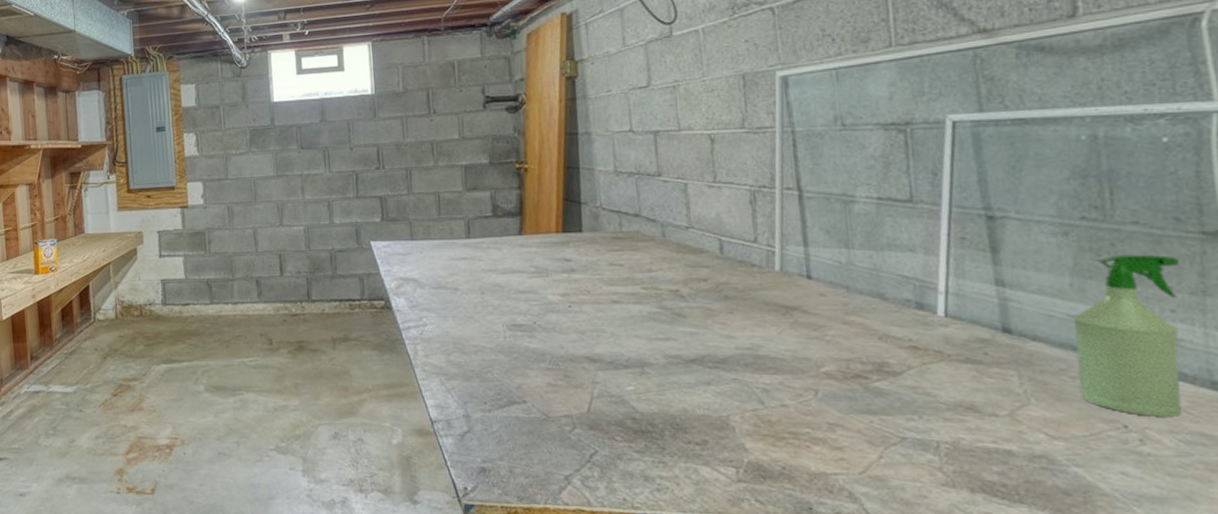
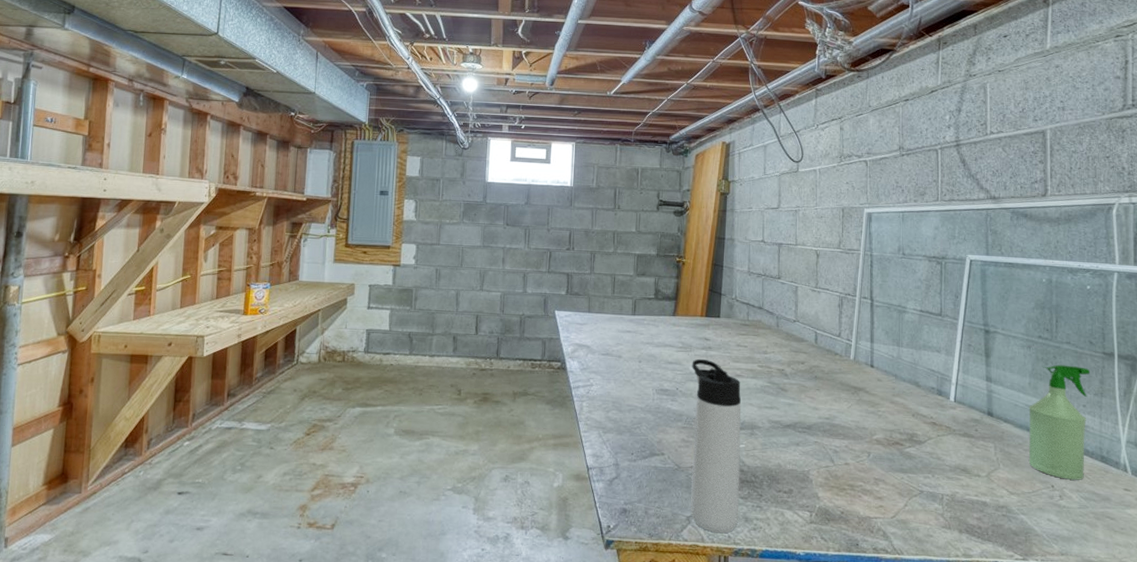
thermos bottle: none [550,284,636,496] -> present [690,358,742,534]

